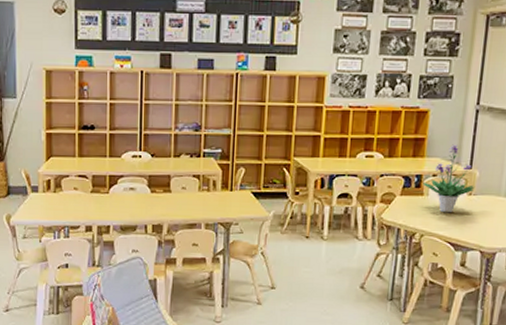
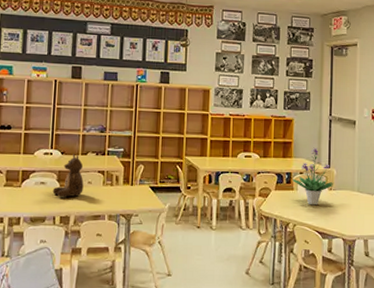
teddy bear: none [143,156,177,204] -> present [52,154,84,197]

